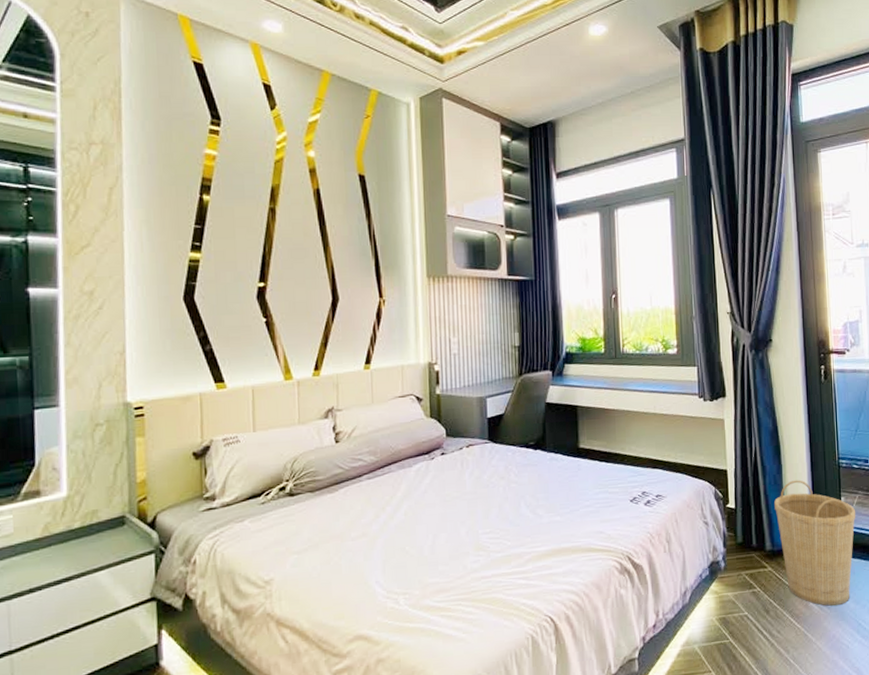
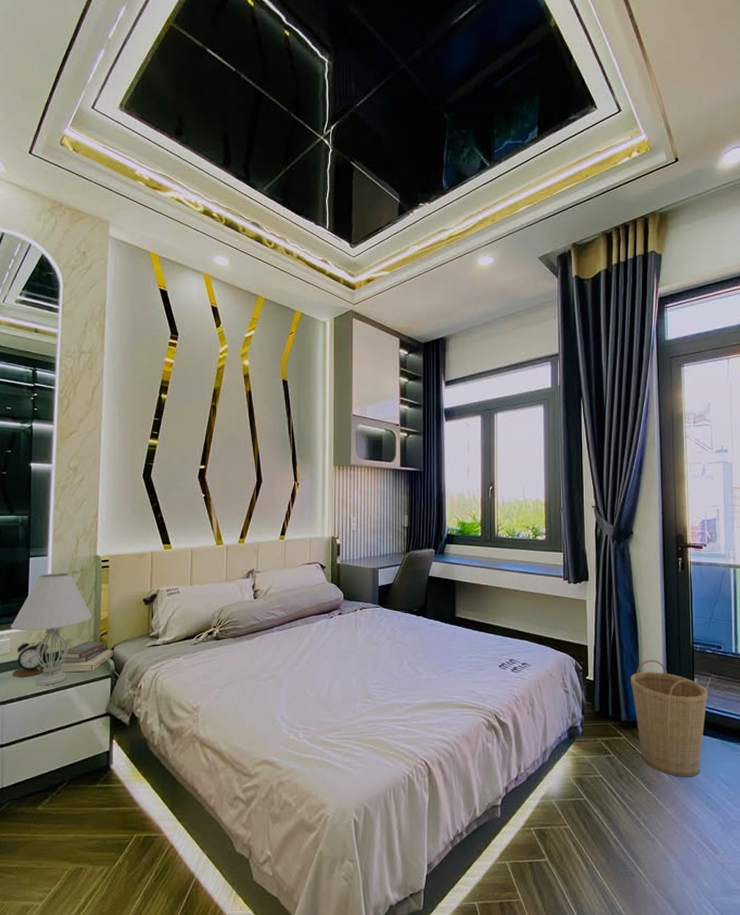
table lamp: none [12,425,125,572] -> present [10,572,92,686]
alarm clock: none [18,512,70,564] -> present [12,639,49,677]
books: none [83,509,157,553] -> present [59,641,114,673]

